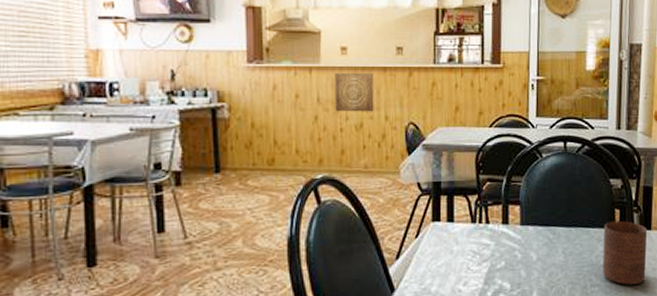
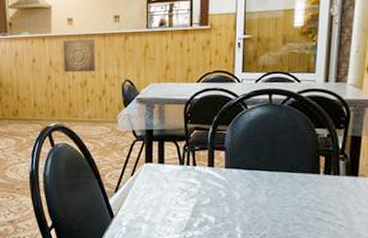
cup: present [603,221,648,285] -> none [305,168,354,226]

